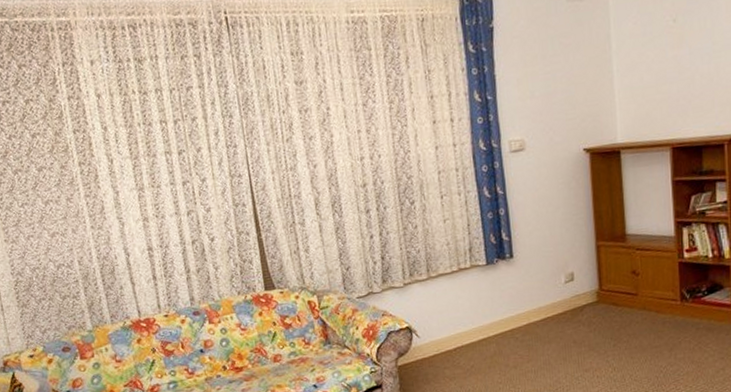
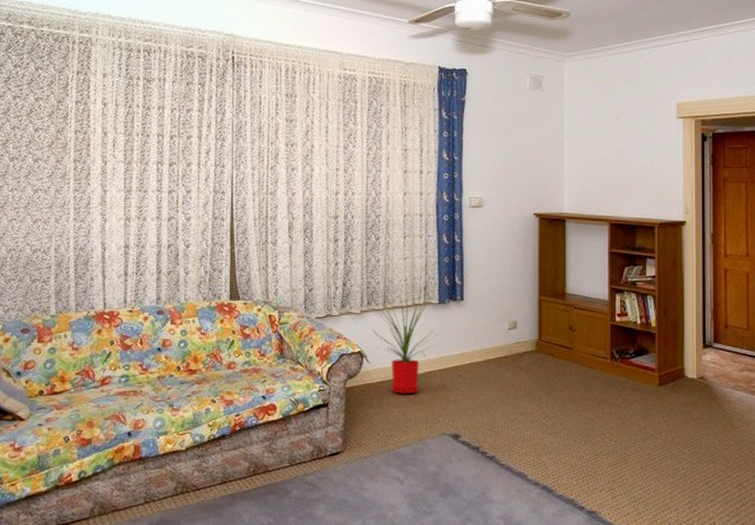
house plant: none [418,256,490,366] -> present [372,292,438,394]

